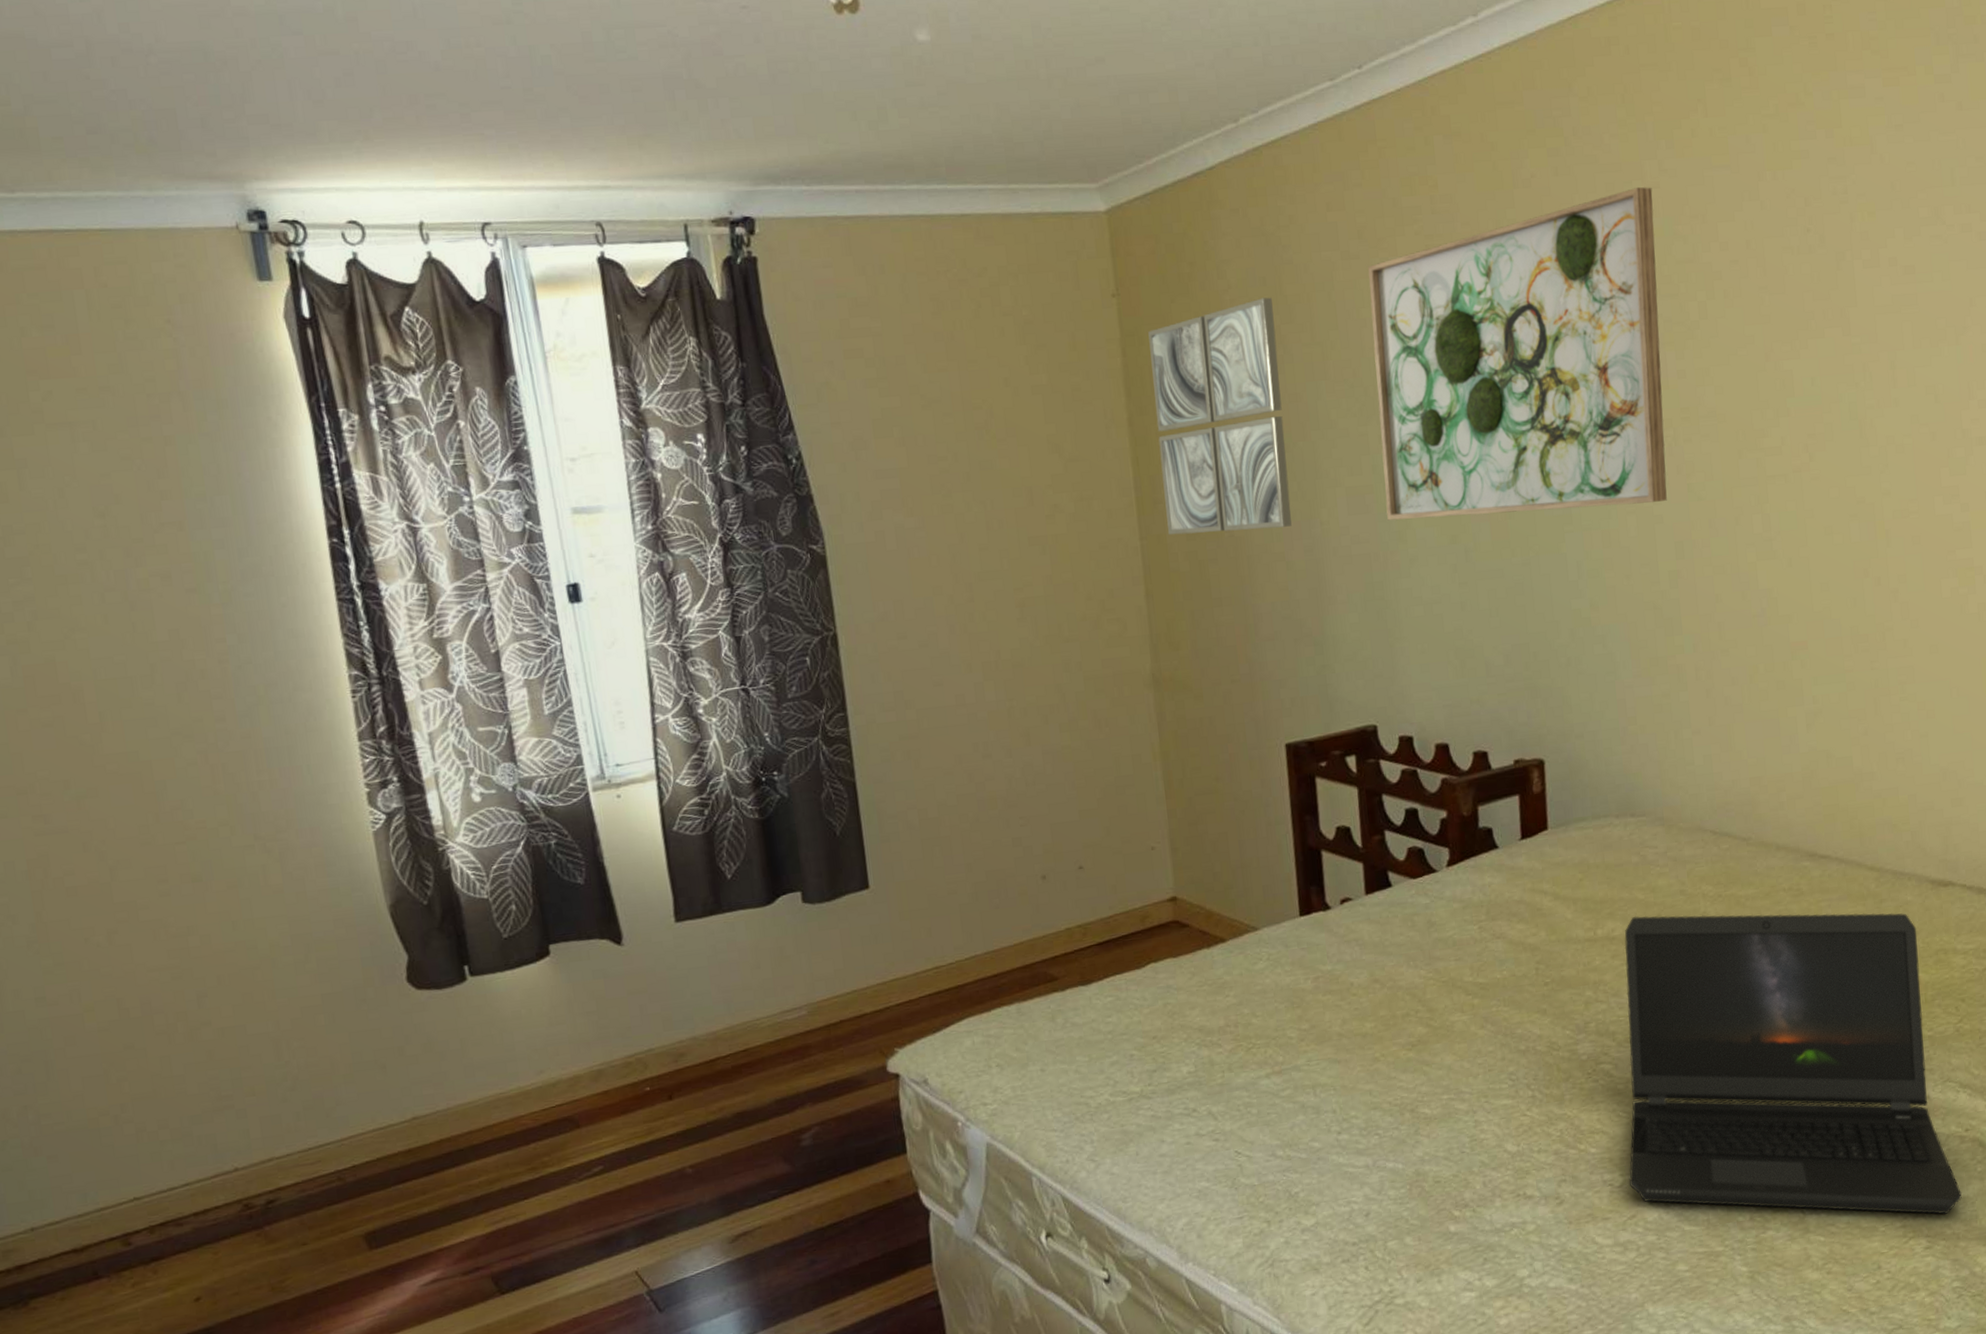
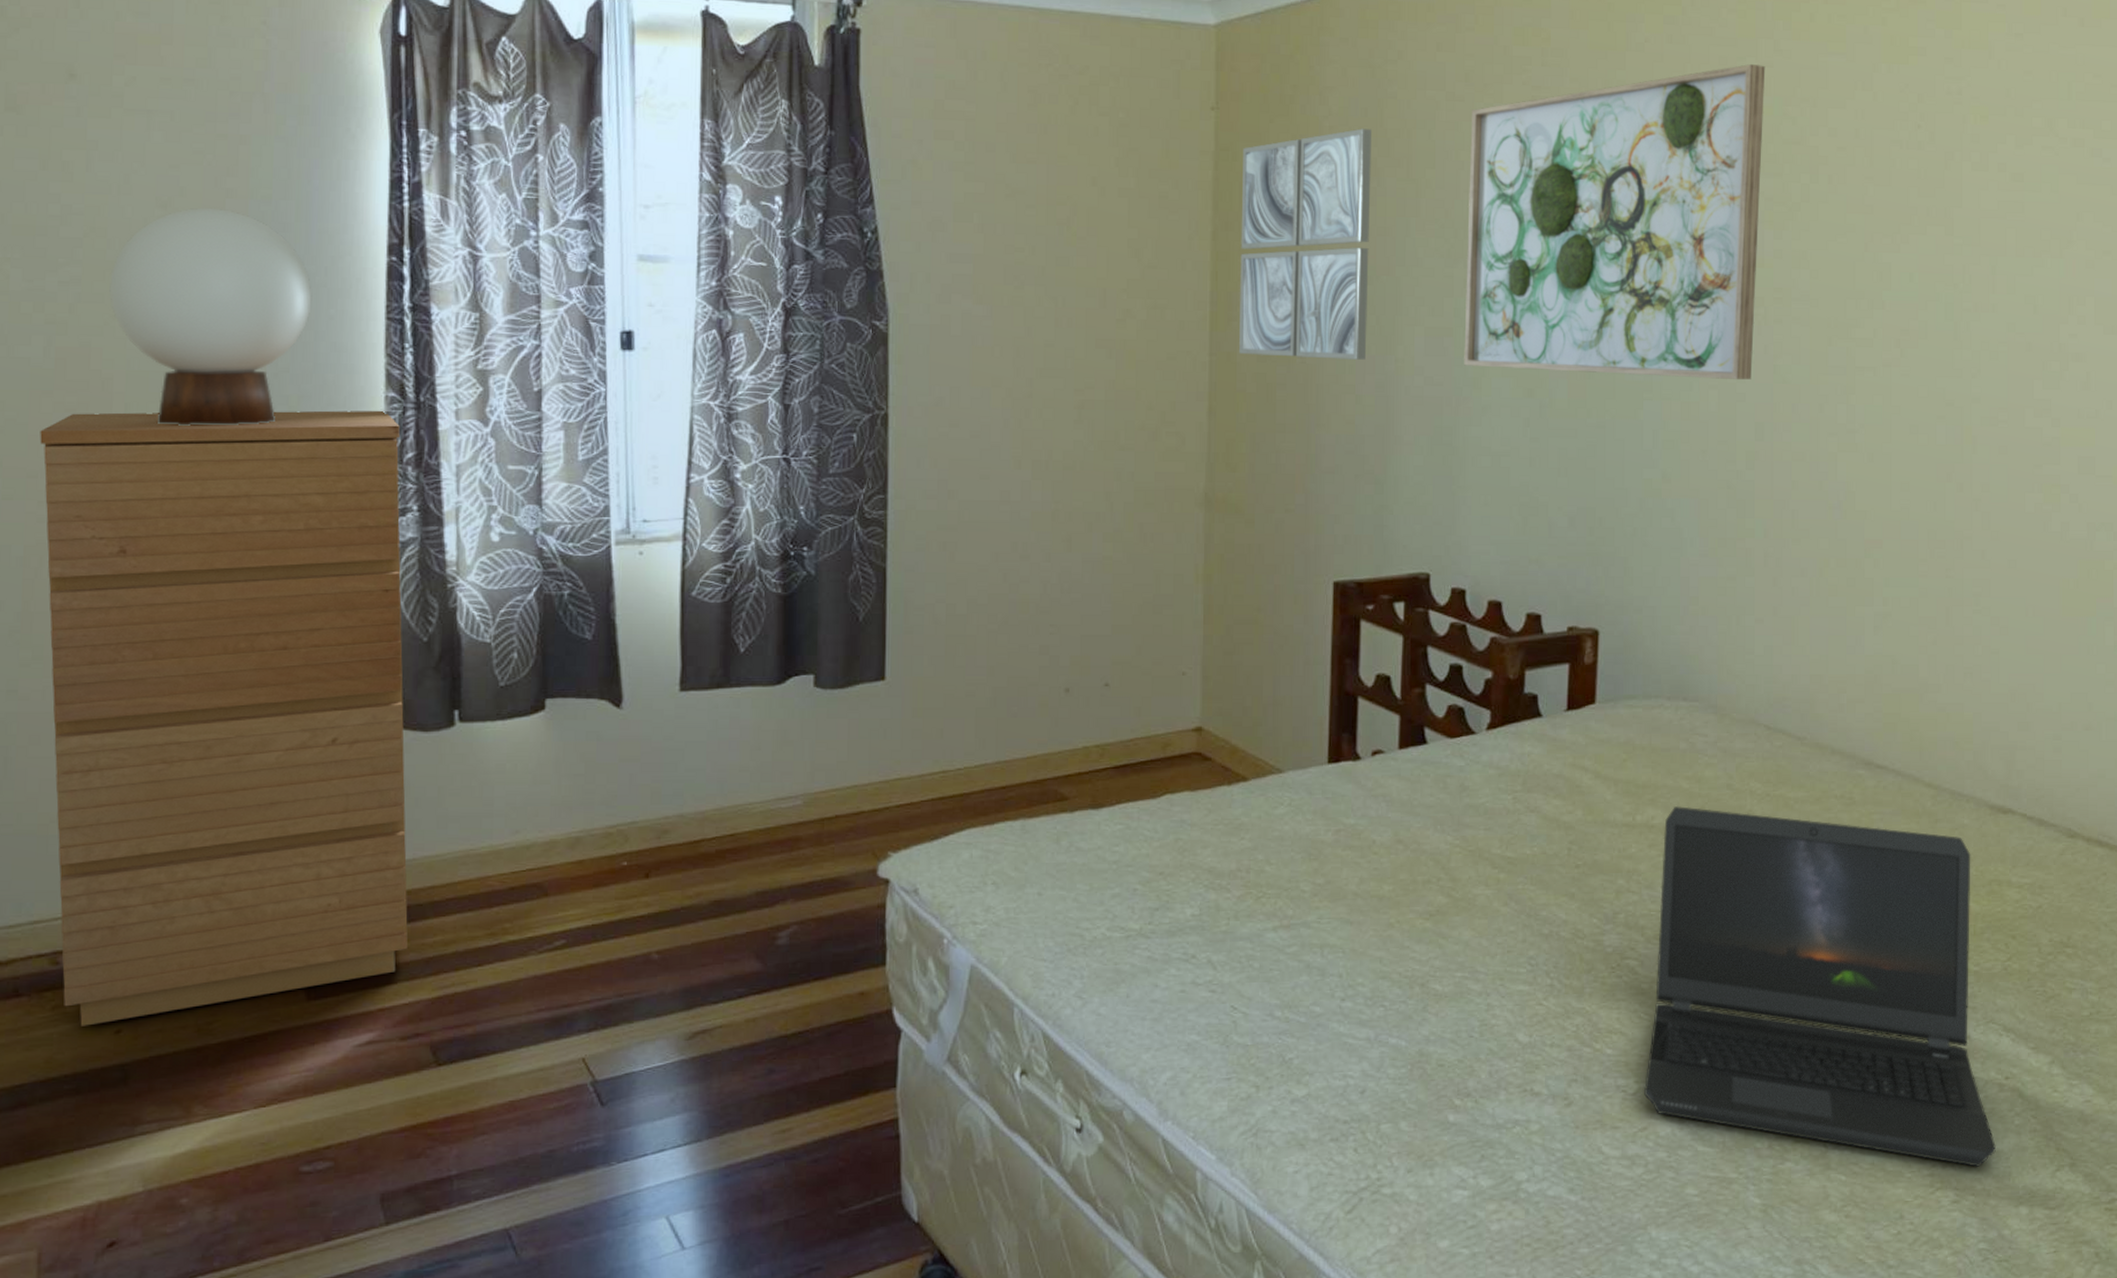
dresser: none [21,688,455,1299] -> present [39,410,408,1026]
table lamp: none [62,511,263,728] -> present [109,208,312,426]

